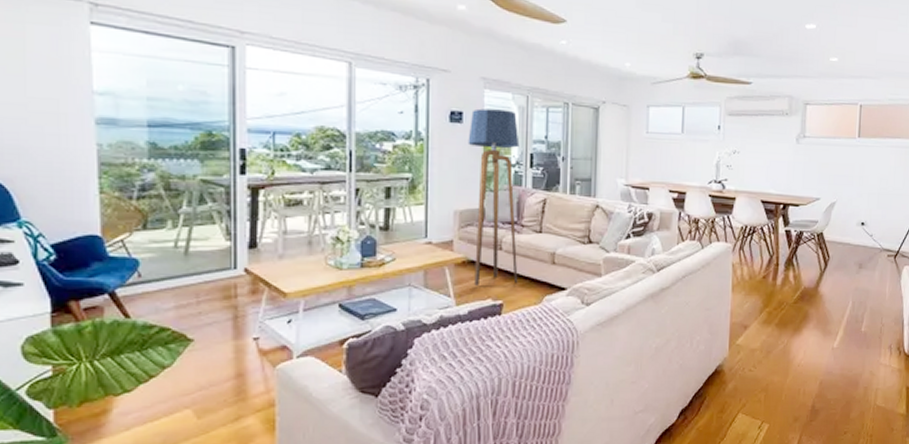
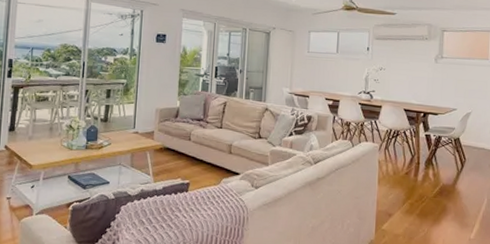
floor lamp: present [468,108,520,285] -> none [168,32,208,167]

